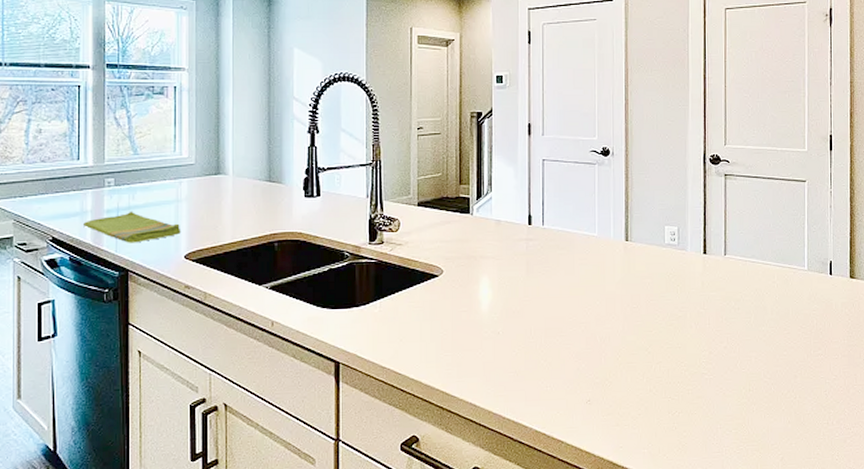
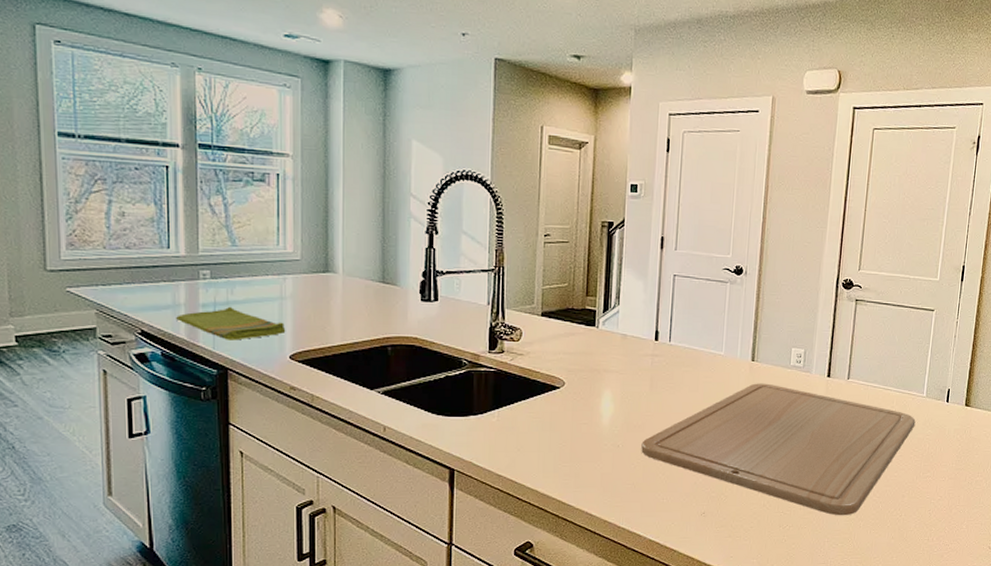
chopping board: none [521,263,800,400] -> present [641,383,916,516]

